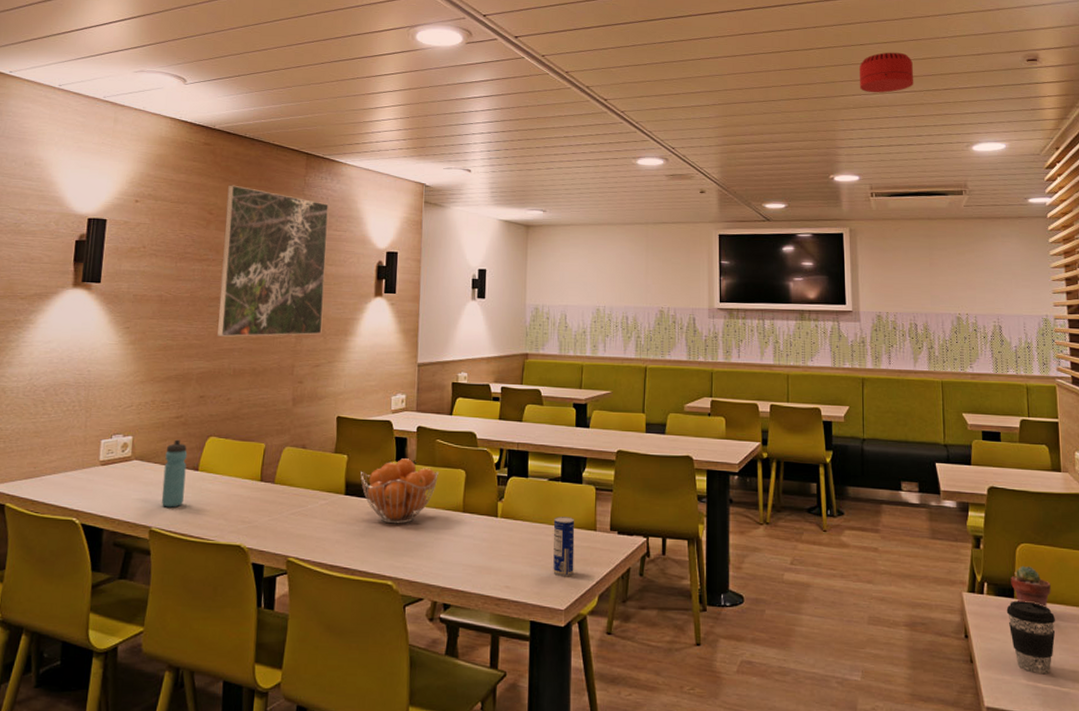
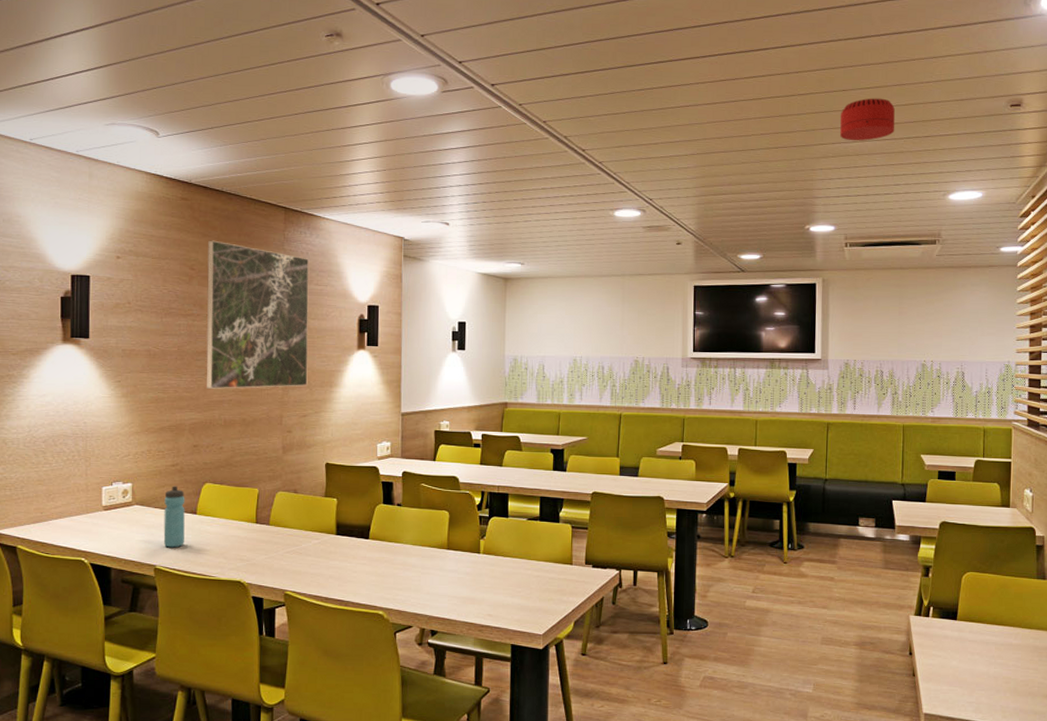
fruit basket: present [360,458,439,524] -> none [350,501,424,561]
beverage can: present [553,517,575,577] -> none [532,552,553,606]
coffee cup: present [1006,601,1056,675] -> none [949,622,994,686]
potted succulent: present [1011,565,1051,607] -> none [955,591,992,627]

